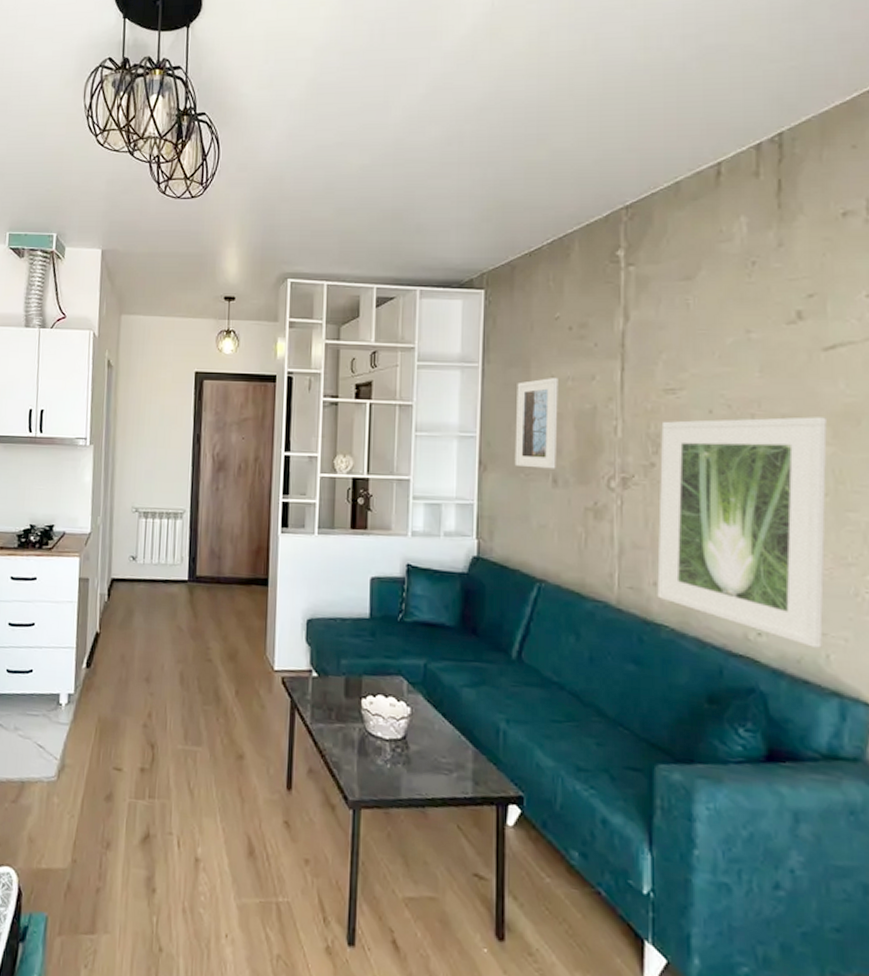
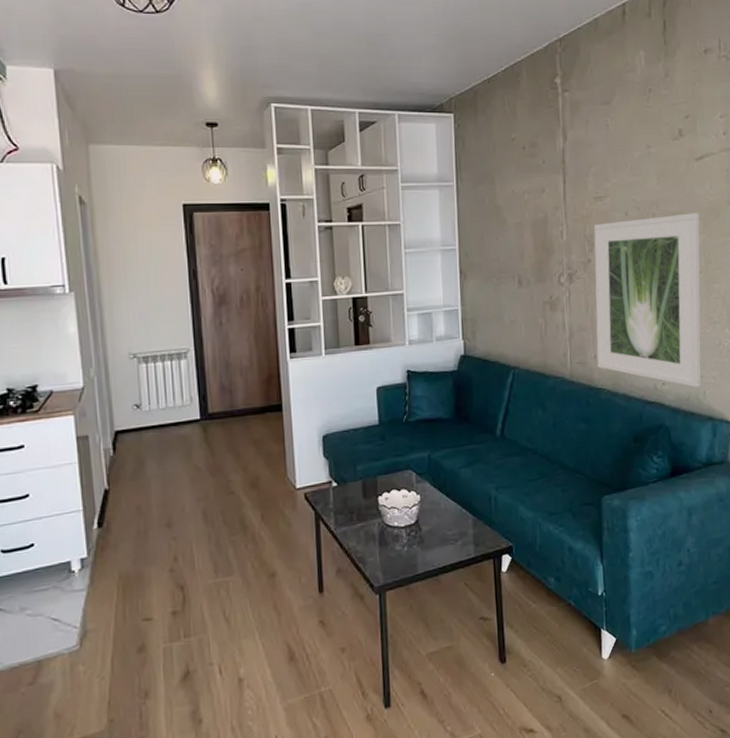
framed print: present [514,378,558,469] -> none [485,192,520,273]

